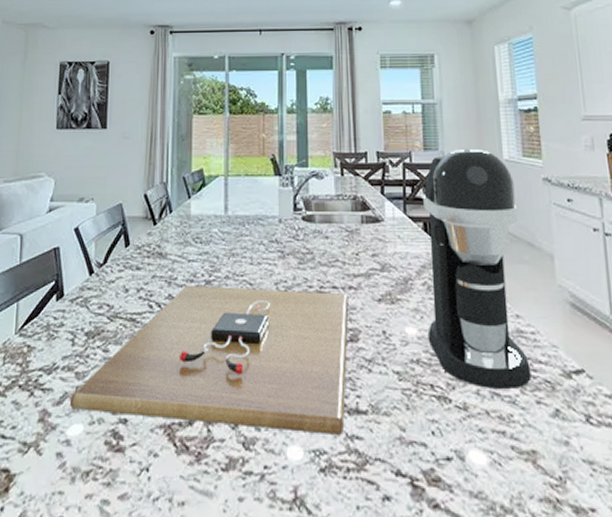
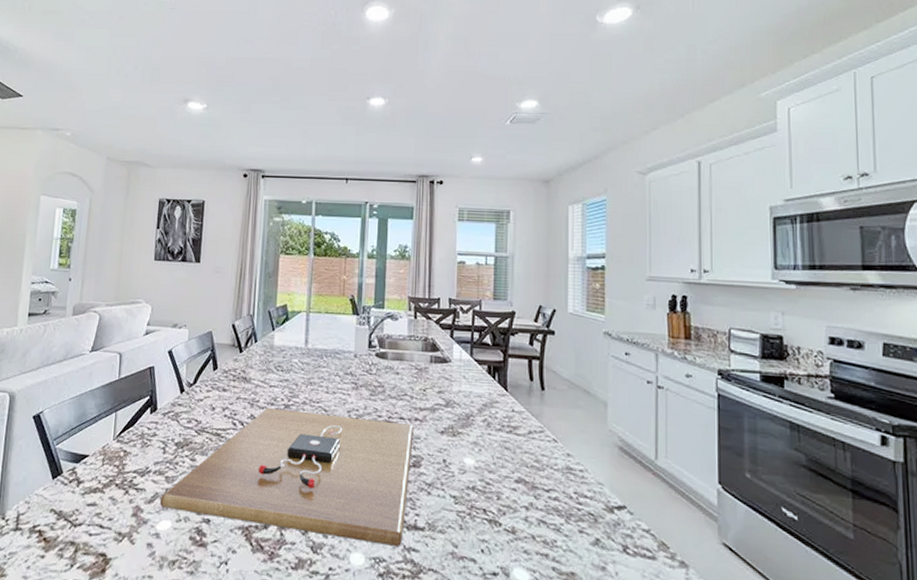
coffee maker: present [423,148,531,389] -> none [484,300,577,518]

